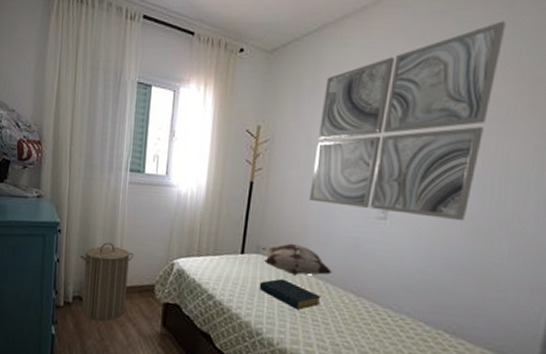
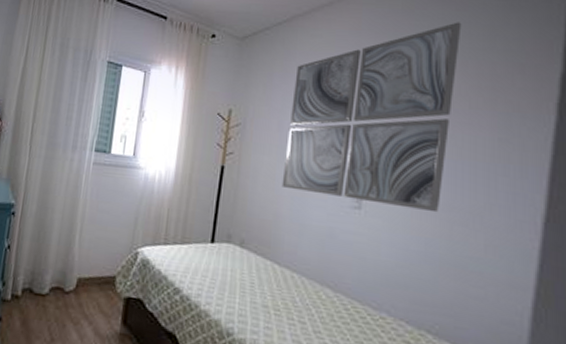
laundry hamper: present [79,242,133,321] -> none [31,227,94,318]
hardback book: present [259,278,322,310] -> none [230,271,297,306]
decorative pillow: present [262,243,332,276] -> none [233,232,307,268]

